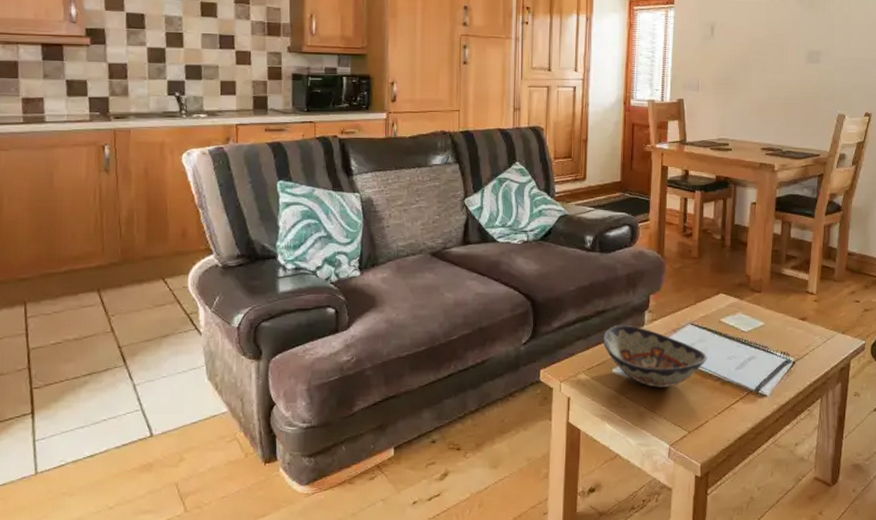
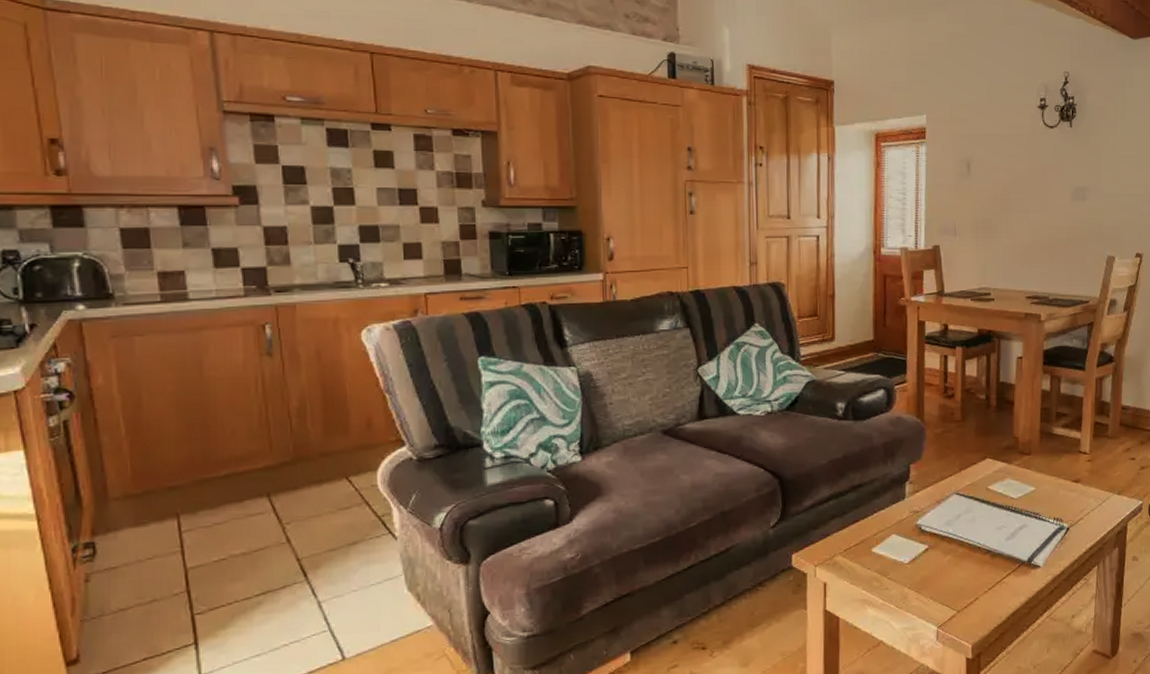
decorative bowl: present [602,326,707,388] -> none [859,499,975,566]

